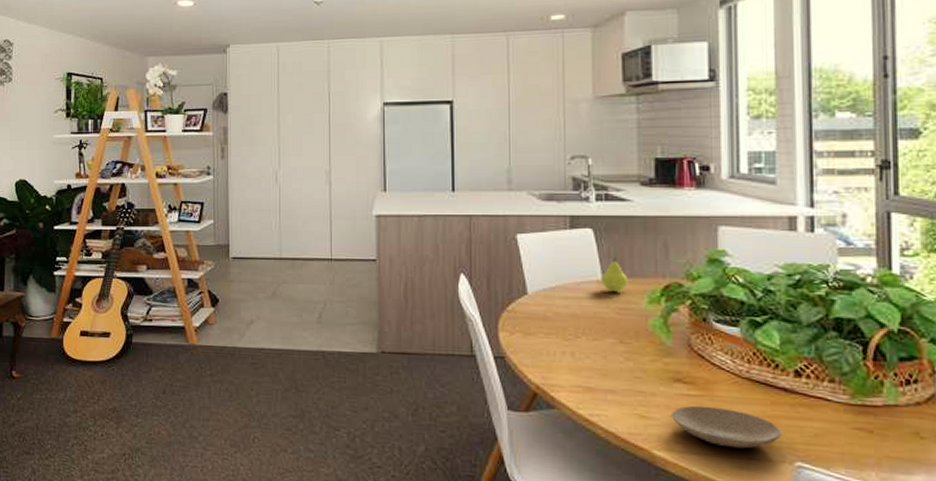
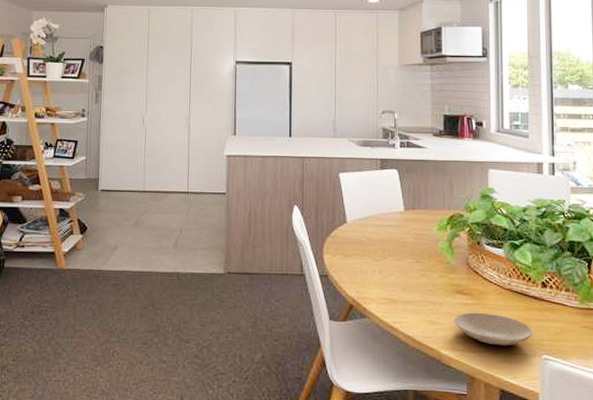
fruit: present [601,257,628,291] -> none [403,193,423,220]

